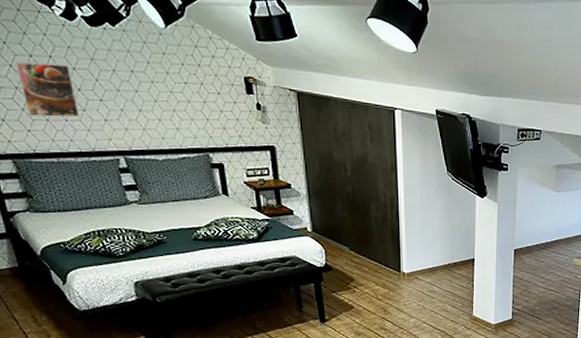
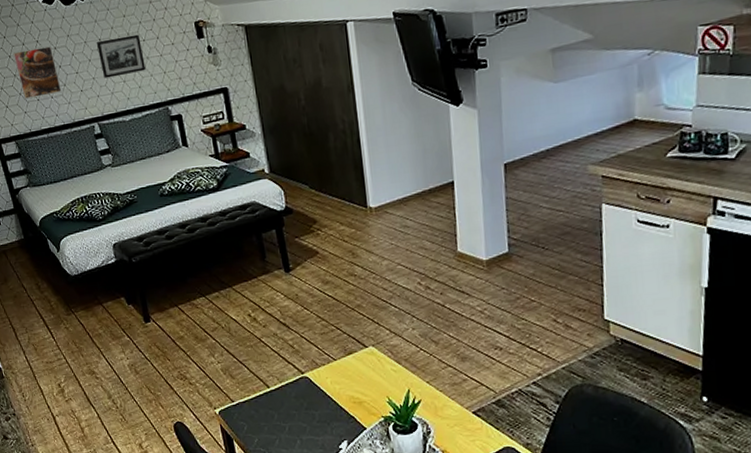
picture frame: none [127,72,186,114] -> present [96,34,146,79]

